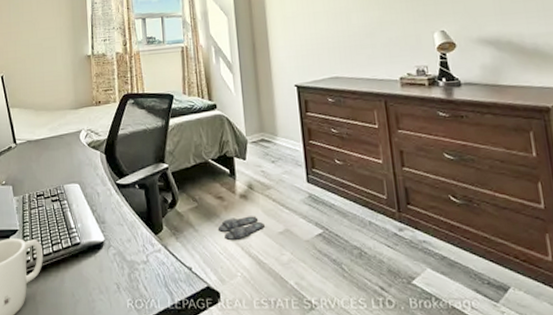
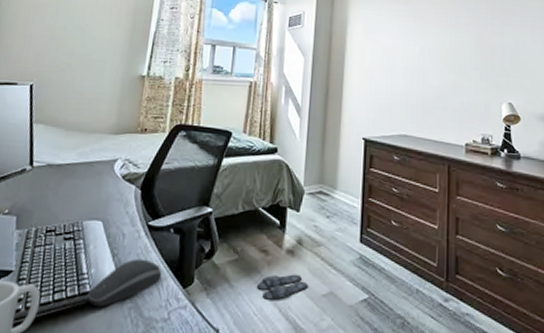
computer mouse: none [78,212,136,255] -> present [86,258,162,307]

